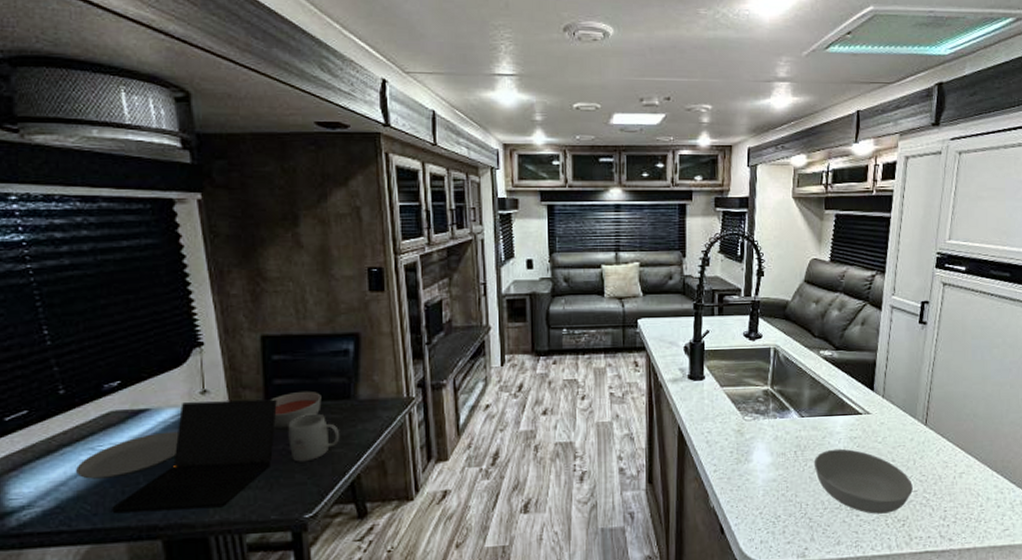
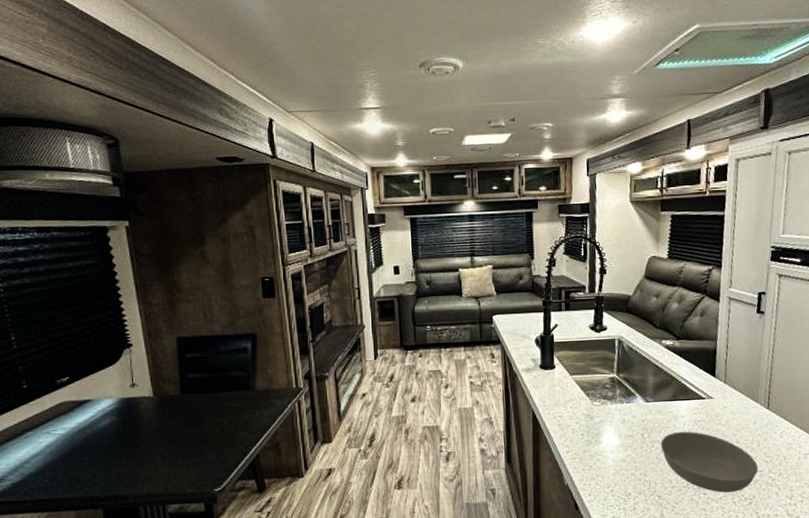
plate: present [76,431,179,479] -> none [37,418,115,458]
laptop: present [112,399,277,513] -> none [64,390,191,486]
bowl: present [271,391,322,431] -> none [185,383,226,417]
mug: present [288,413,340,462] -> none [200,402,242,444]

